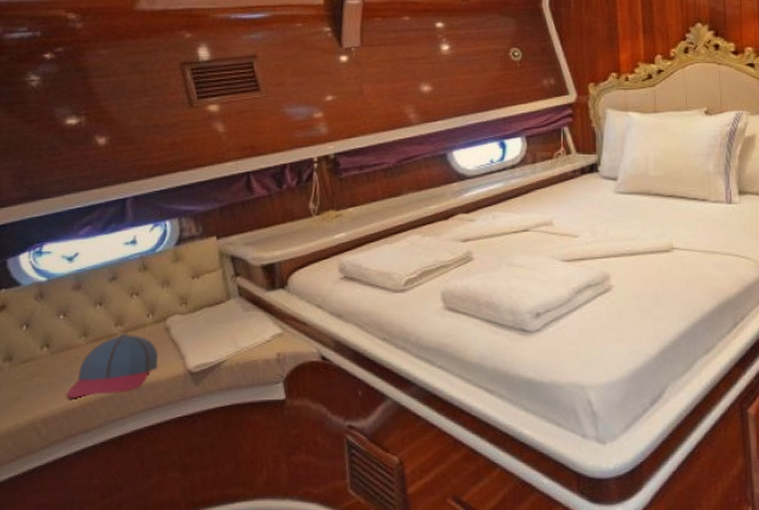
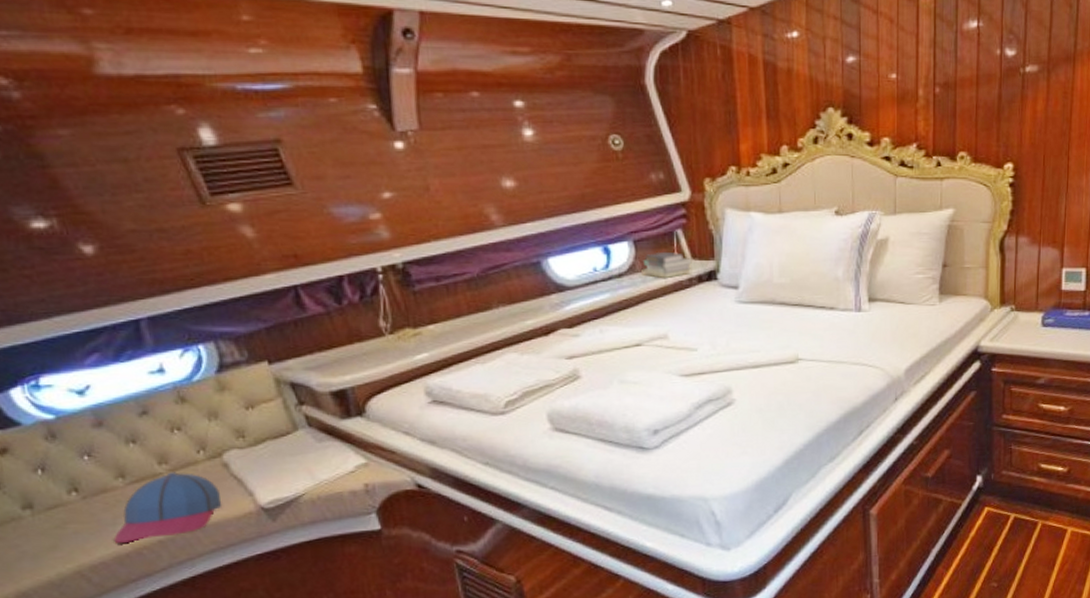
books: none [532,146,576,171] -> present [641,251,692,279]

